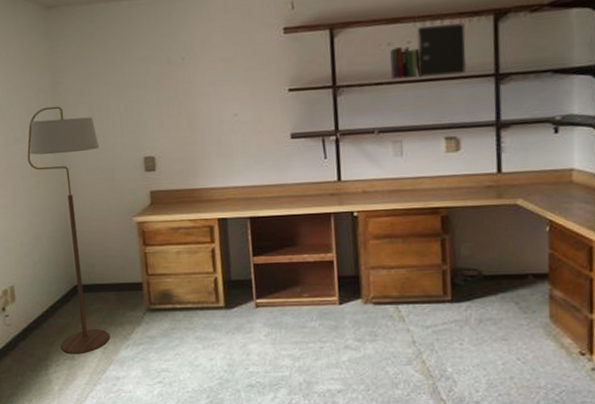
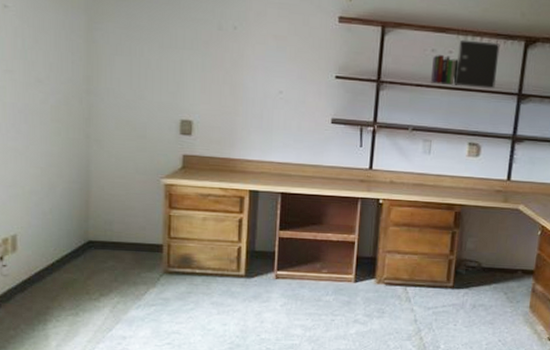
floor lamp: present [27,106,110,355] -> none [49,51,134,311]

